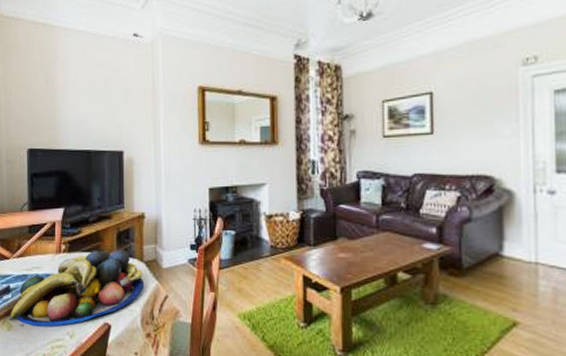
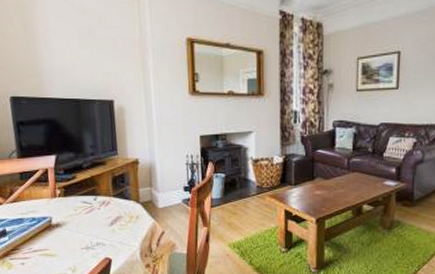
fruit bowl: present [10,249,145,327] -> none [9,192,142,264]

